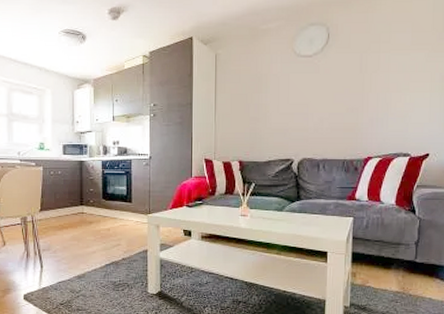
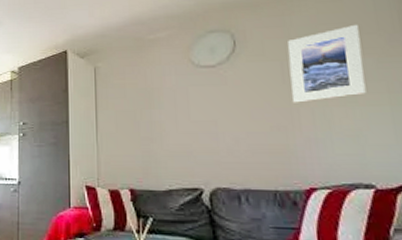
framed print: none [365,24,419,89] -> present [287,25,366,103]

